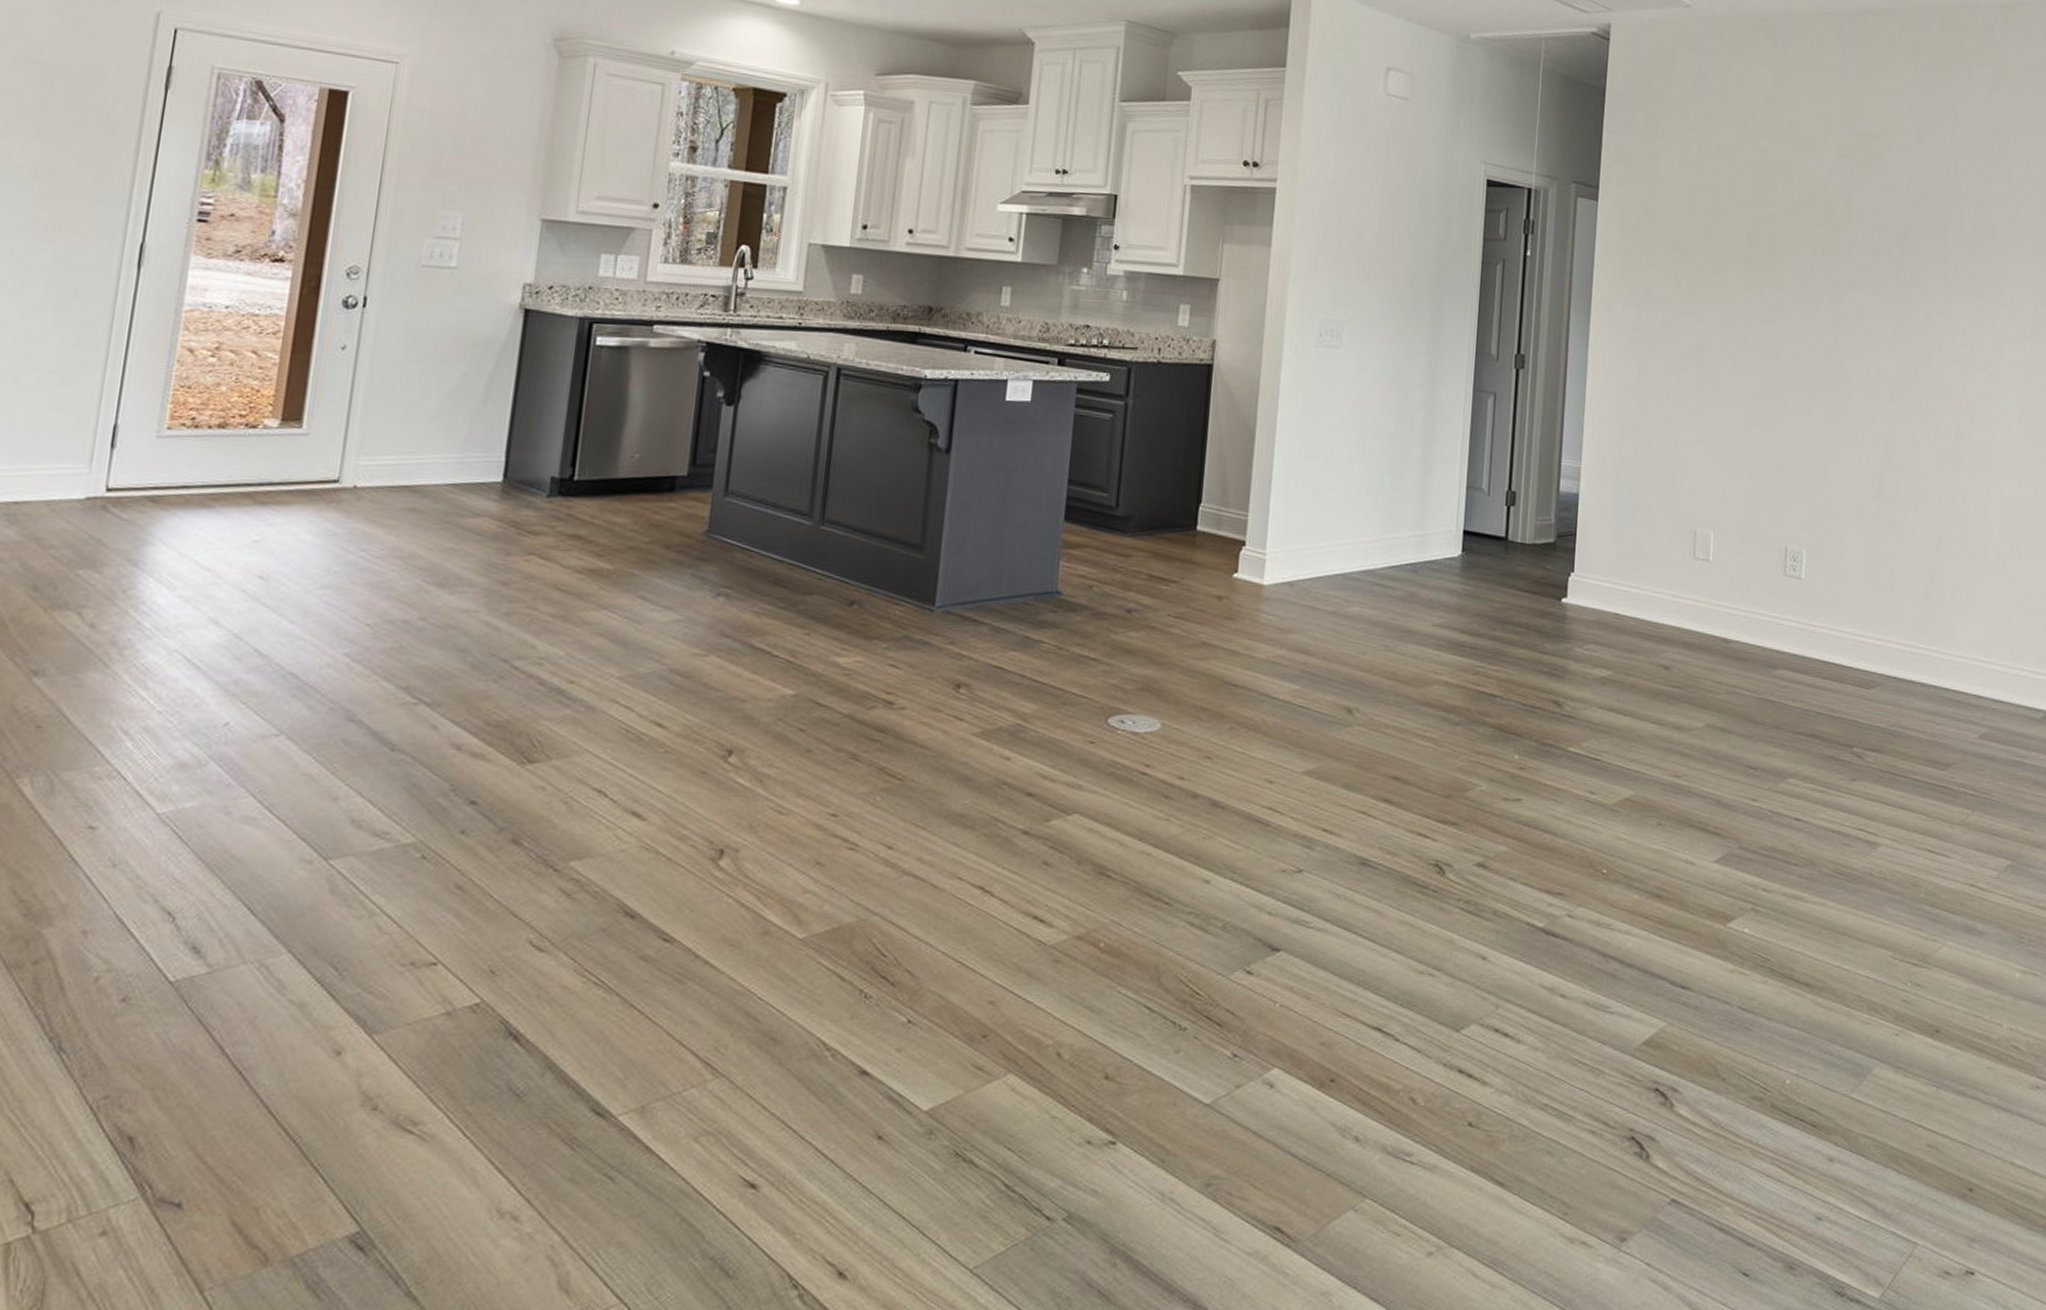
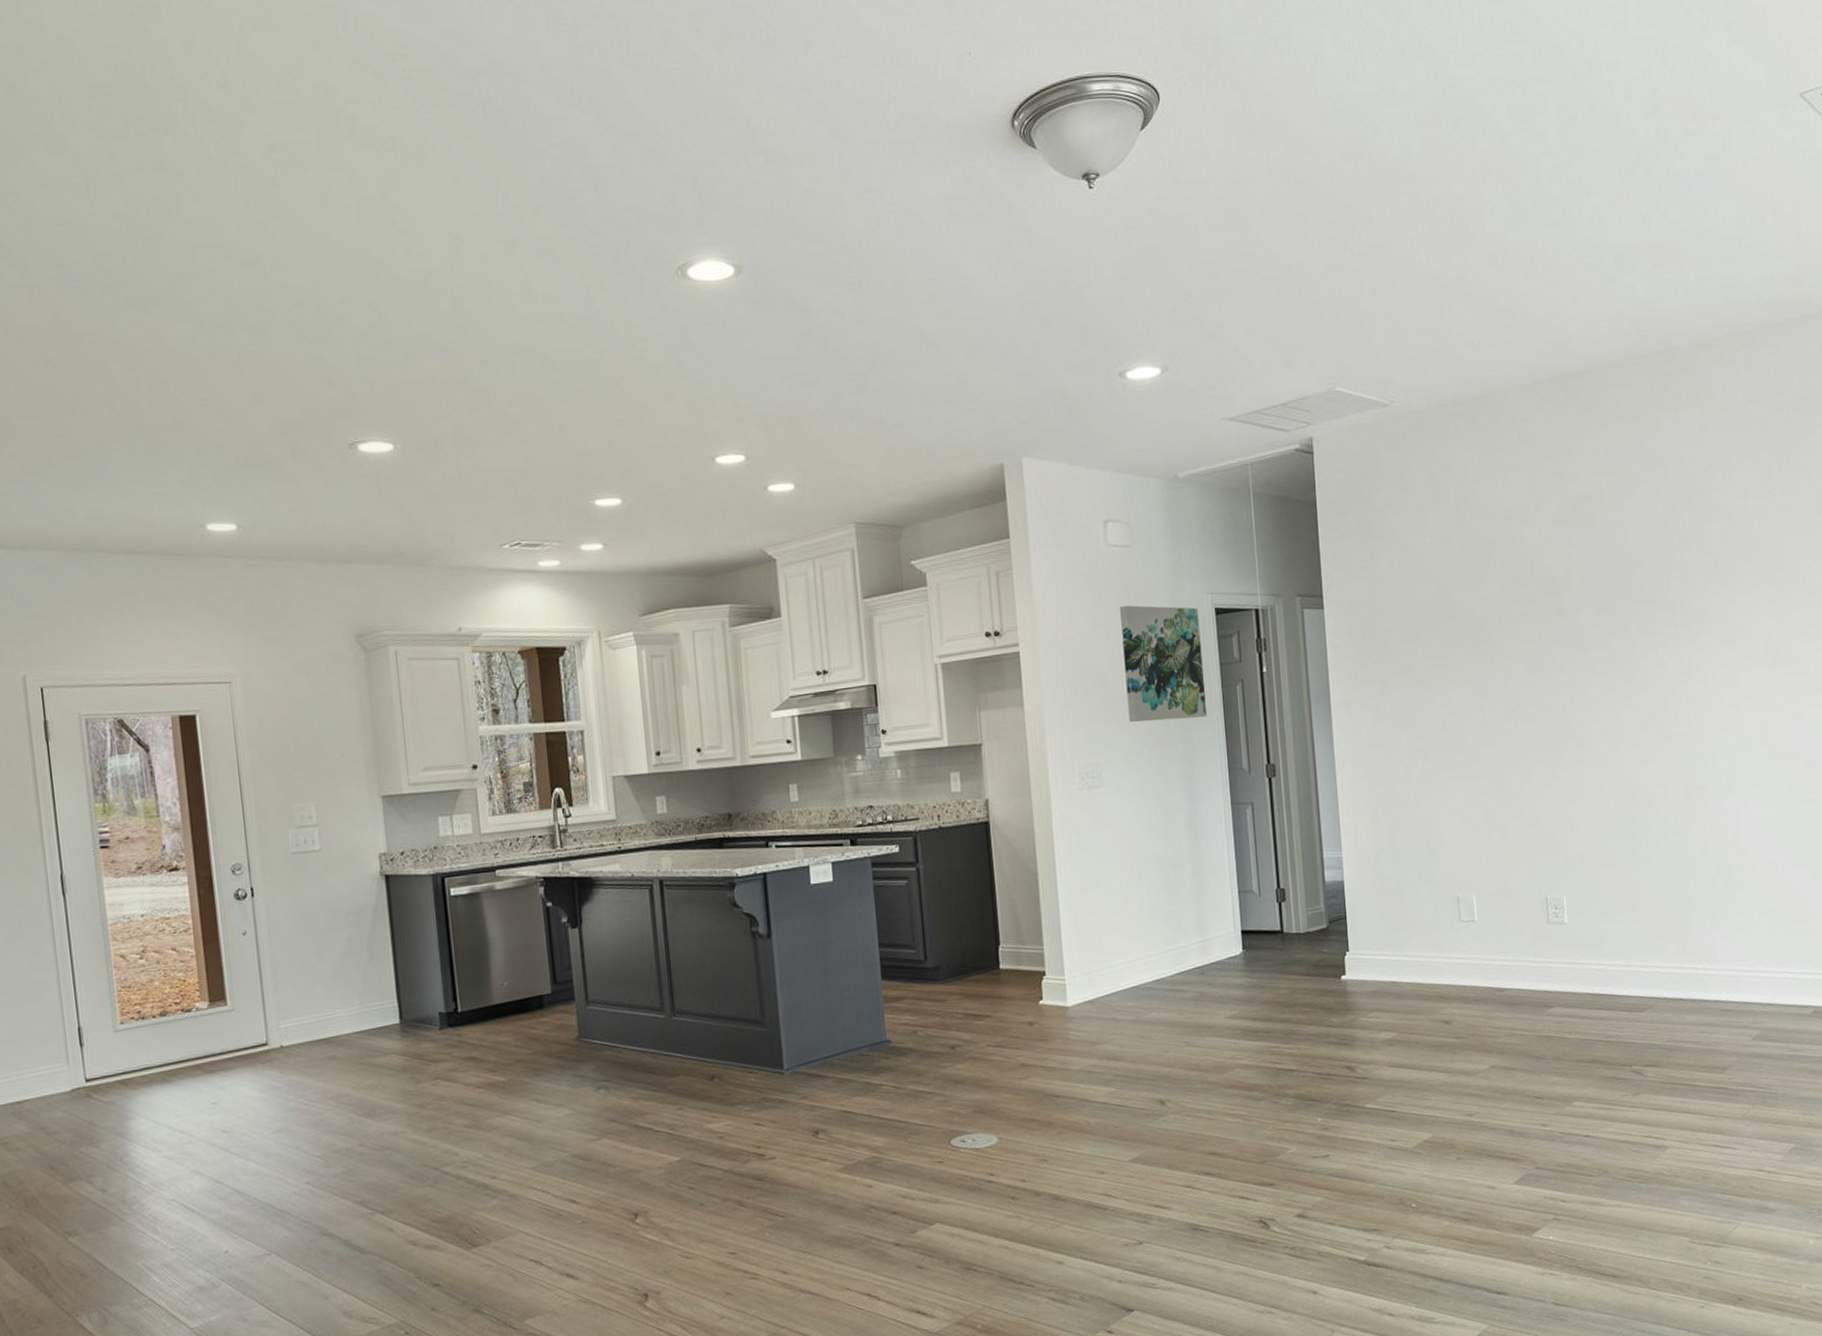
wall art: none [1379,159,1470,292] -> present [1119,605,1208,723]

